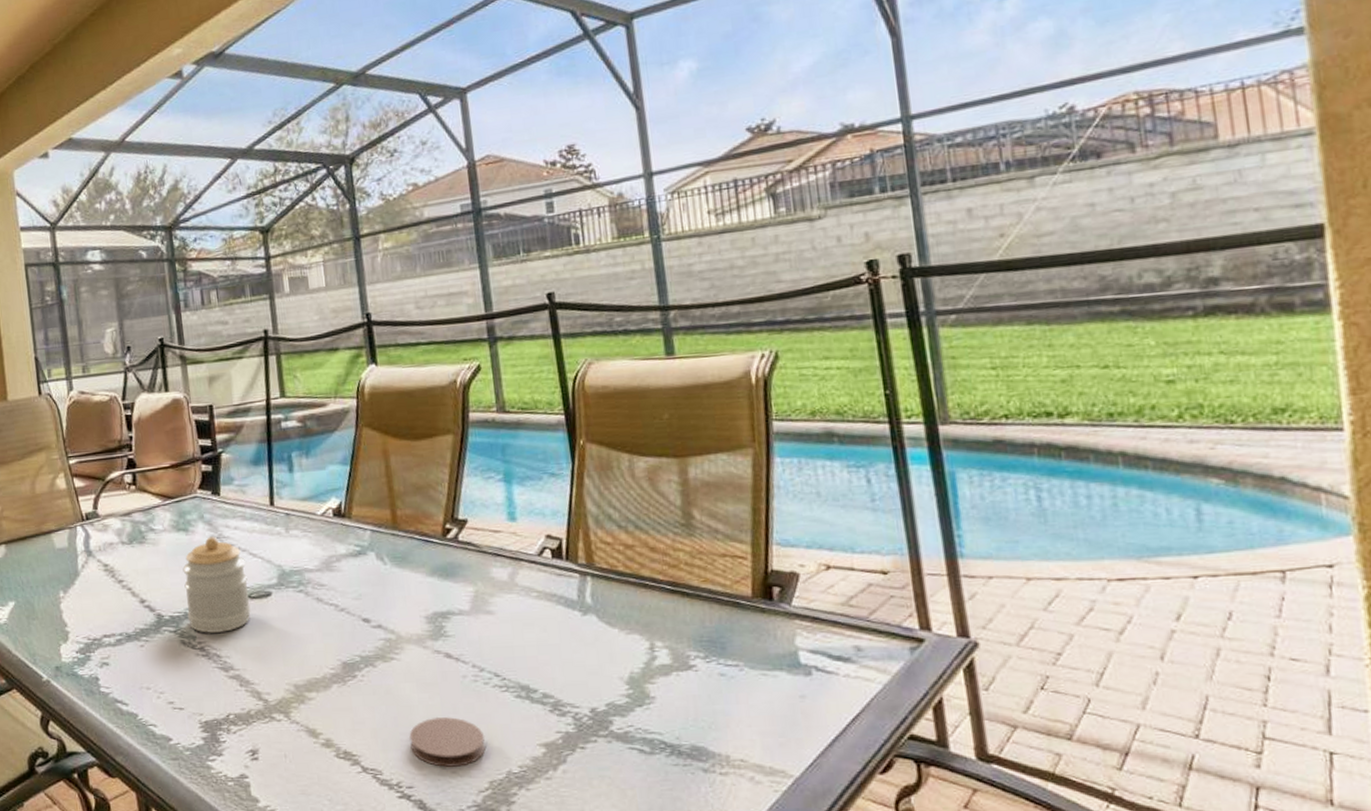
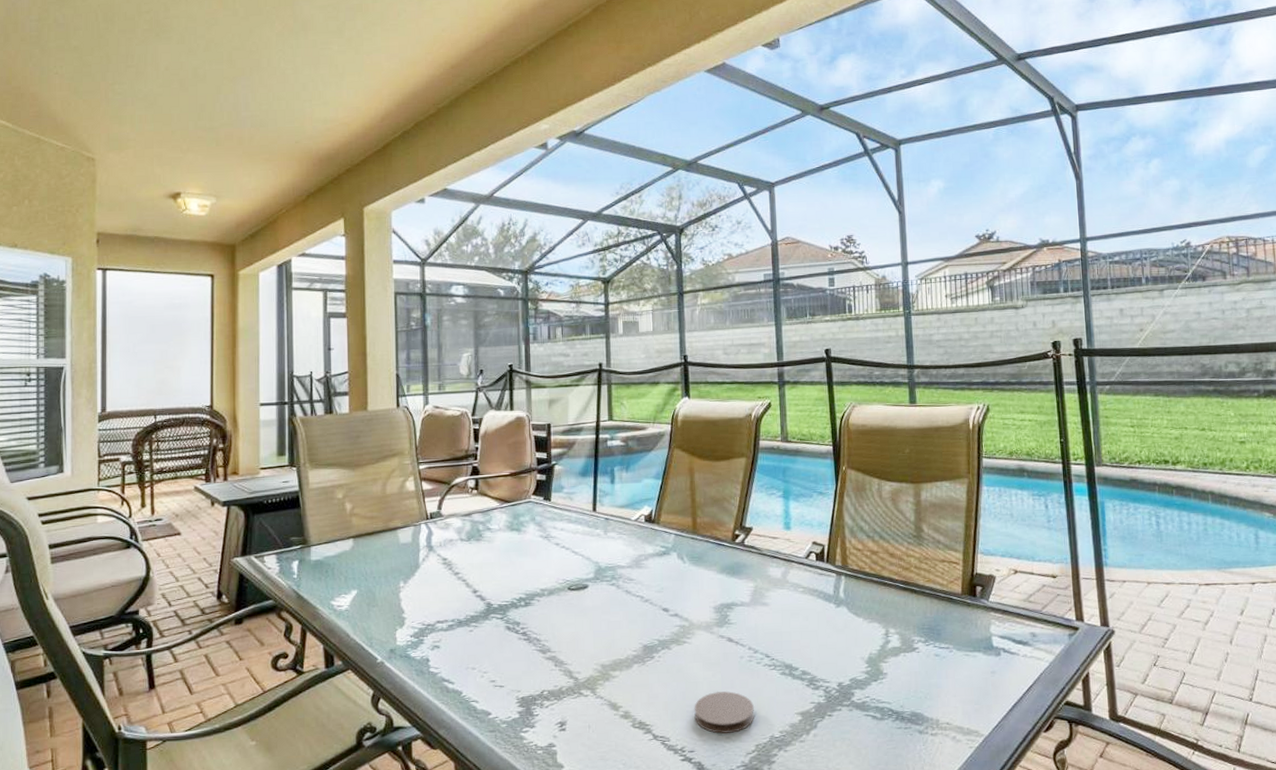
jar: present [182,536,251,633] -> none [513,536,569,620]

